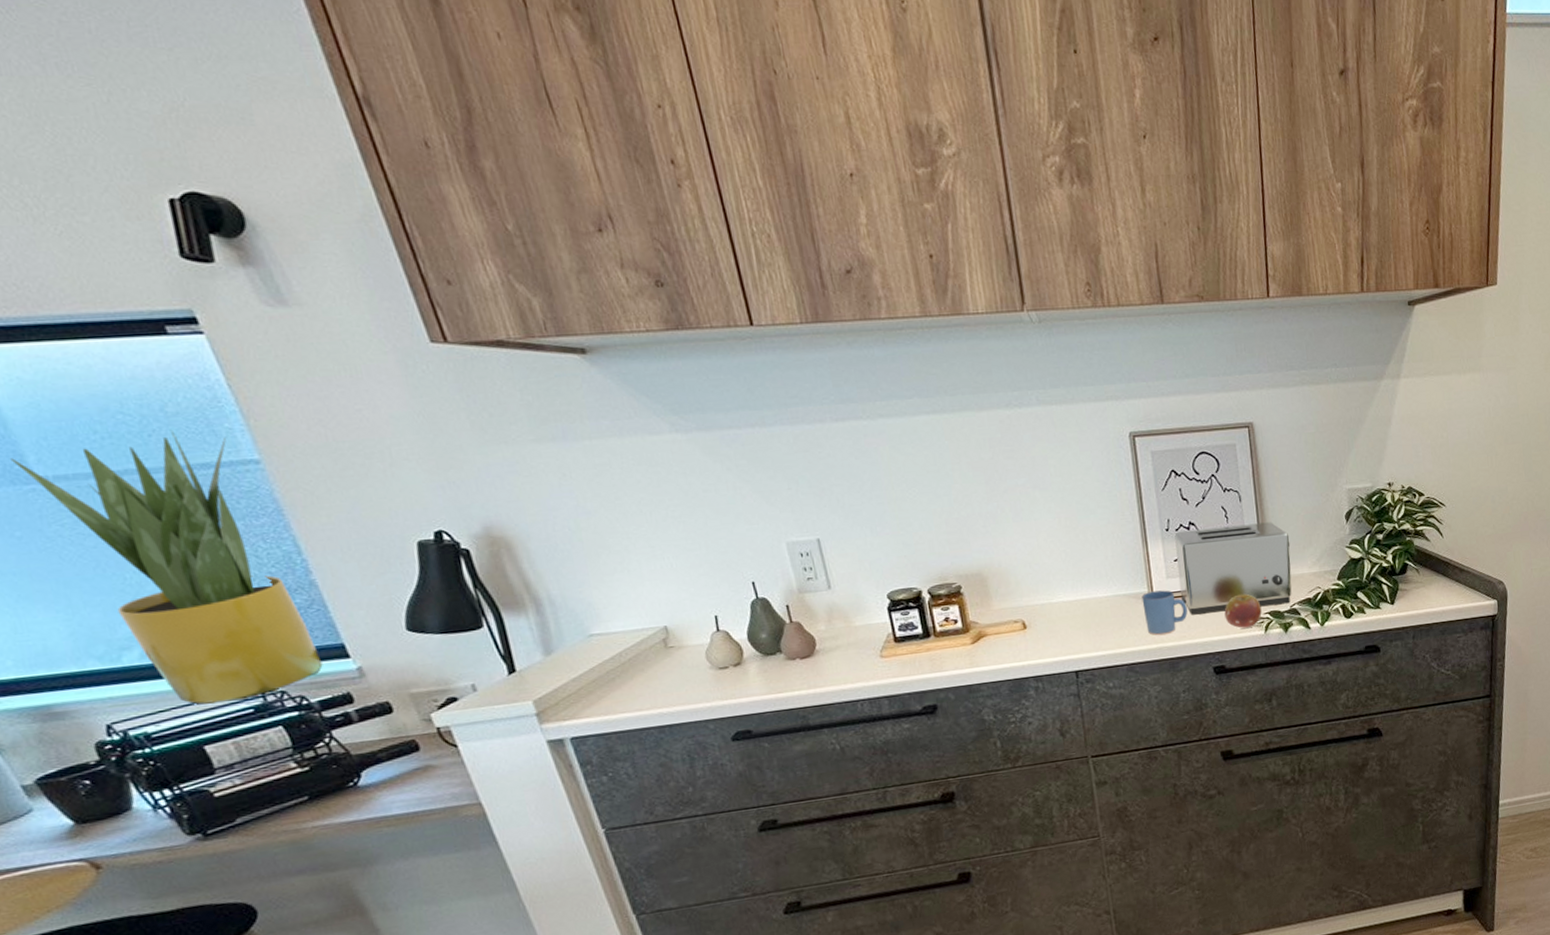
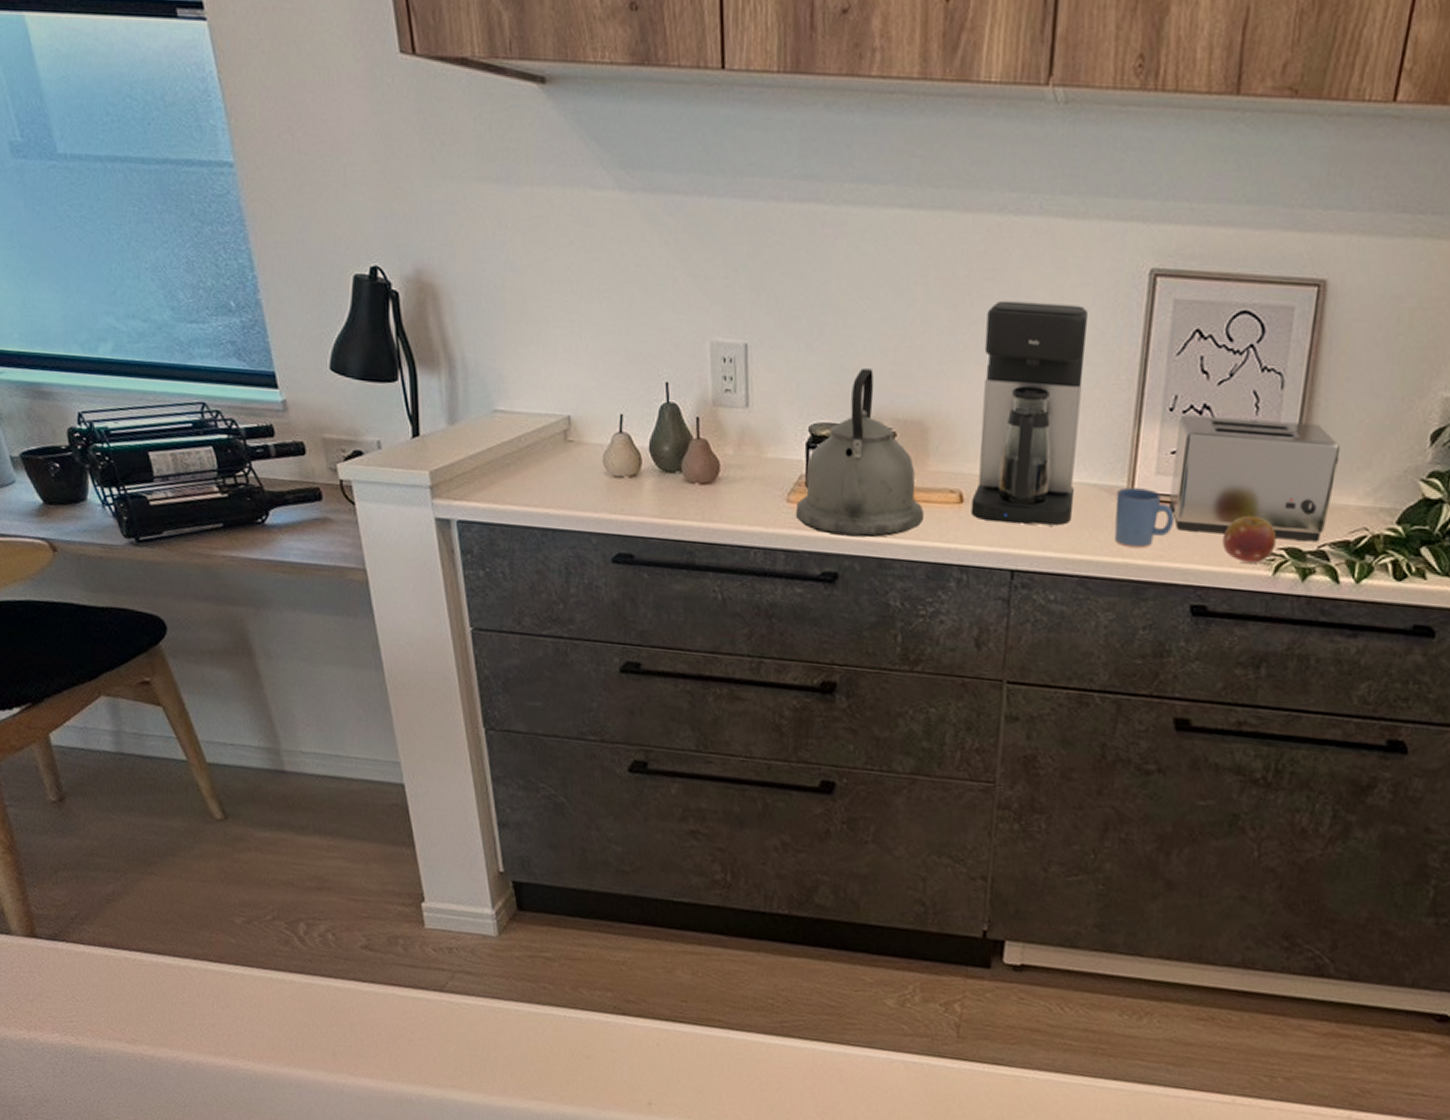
planter: present [9,431,323,705] -> none [40,121,254,412]
kettle: none [890,540,998,676] -> present [796,368,924,538]
coffee maker: none [1014,466,1113,638] -> present [970,300,1089,526]

